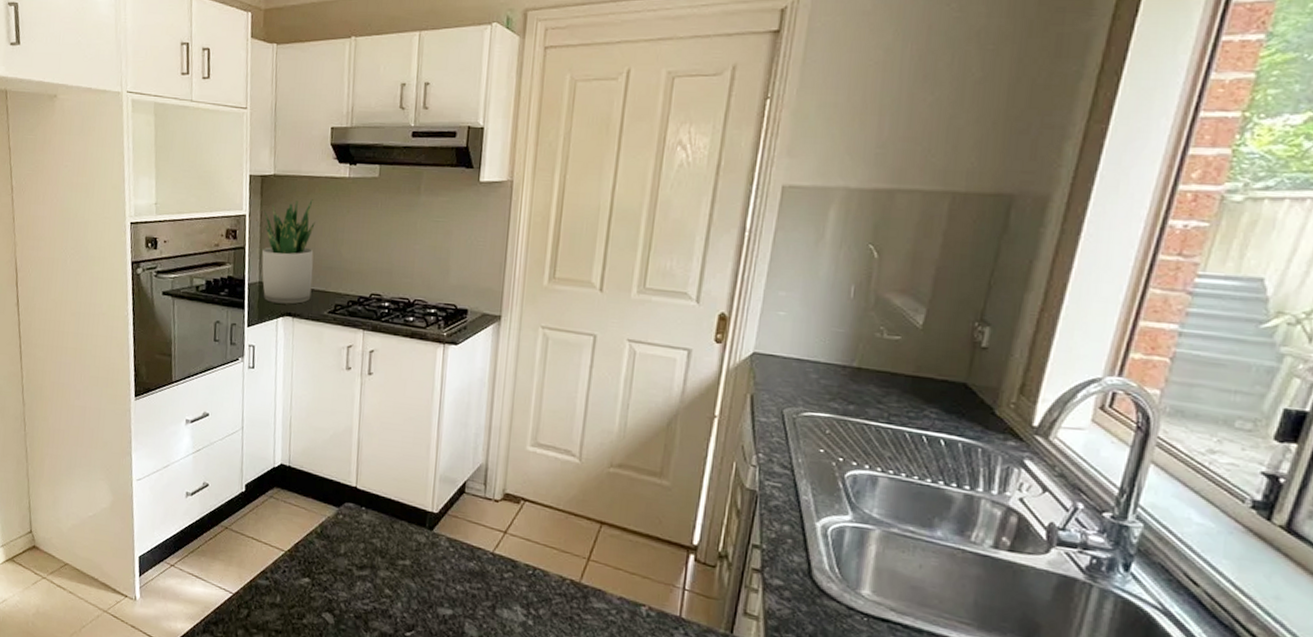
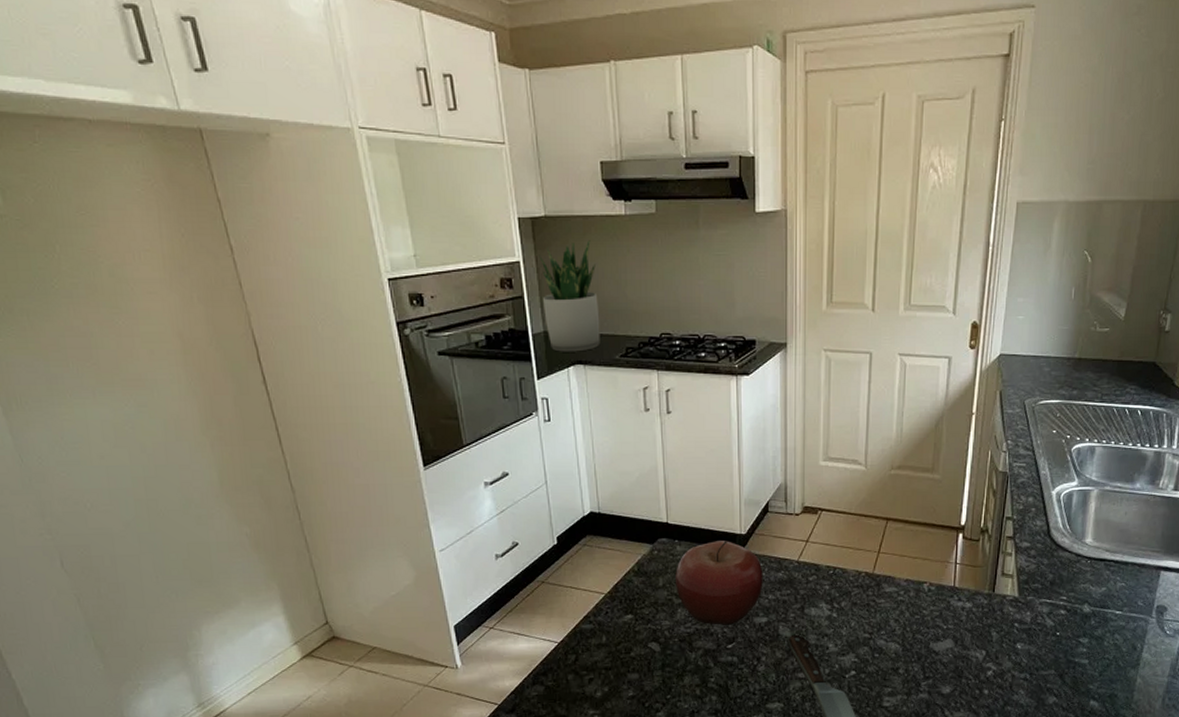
fruit: none [357,515,453,611] -> present [676,541,763,625]

